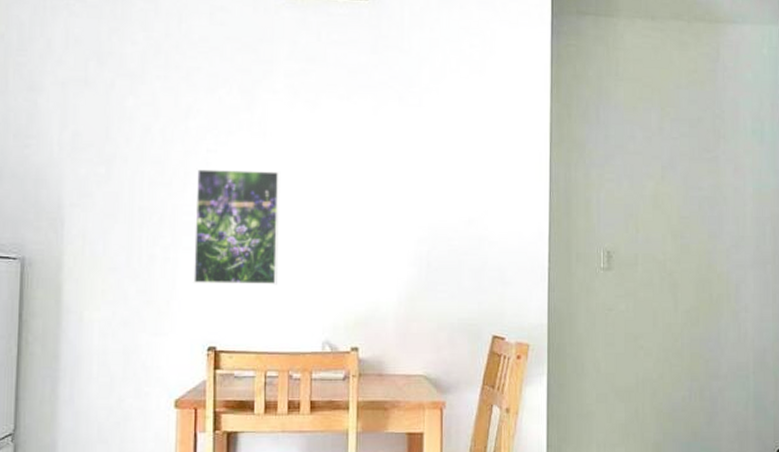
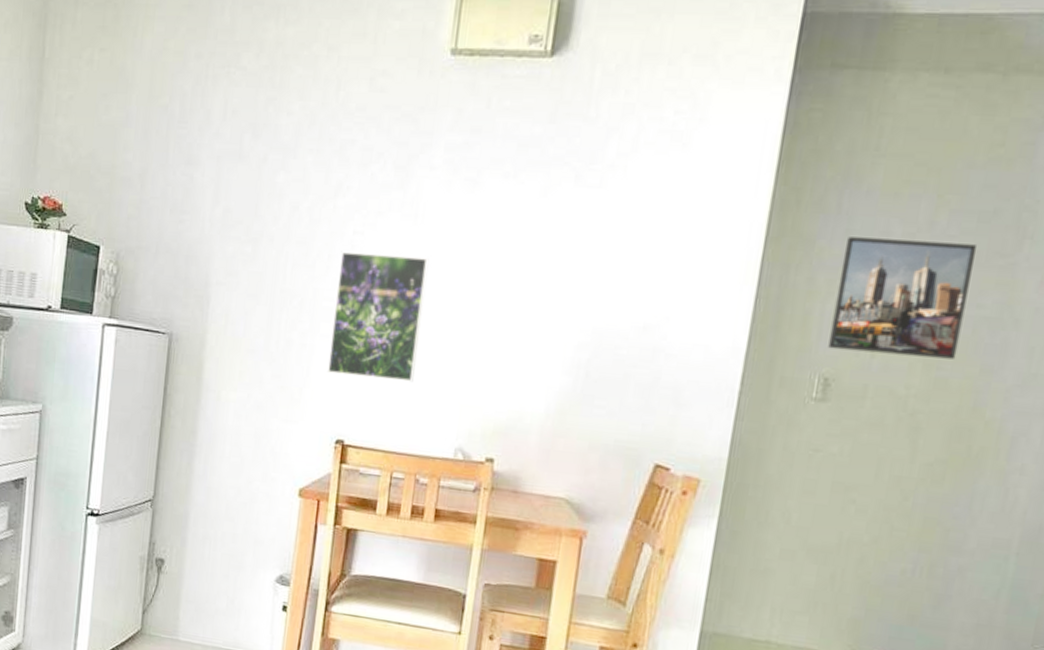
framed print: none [606,141,692,230] -> present [828,237,978,359]

